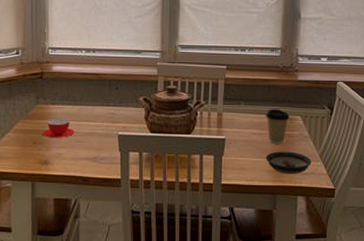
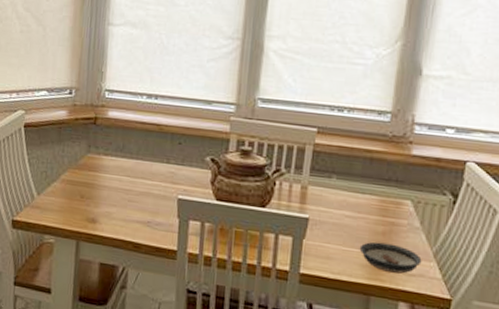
teacup: present [43,119,74,138] -> none [92,172,128,195]
coffee cup: present [266,109,290,144] -> none [364,187,397,234]

